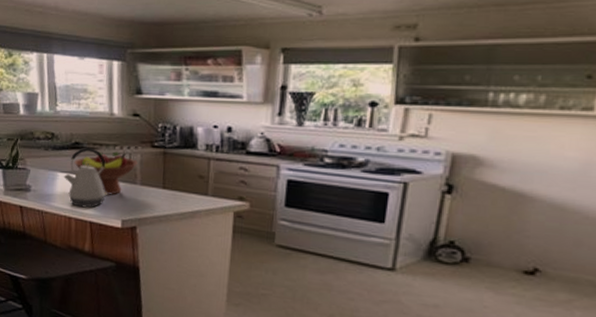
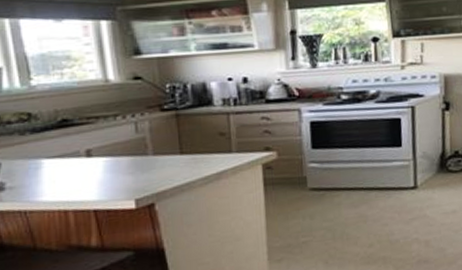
kettle: present [64,147,108,208] -> none [51,122,114,196]
fruit bowl: present [74,151,138,195] -> none [63,121,146,174]

